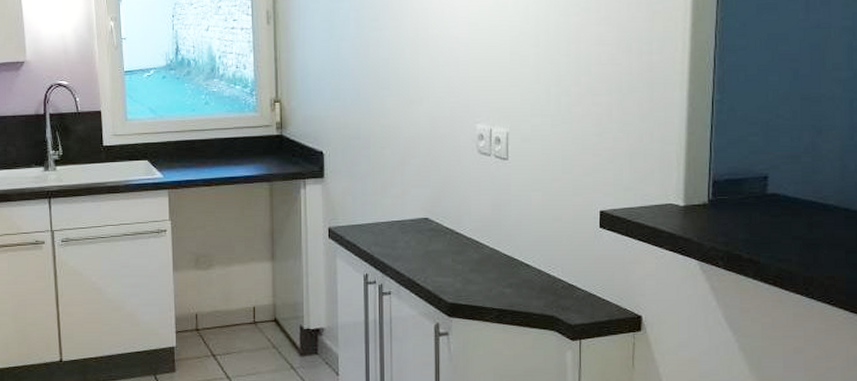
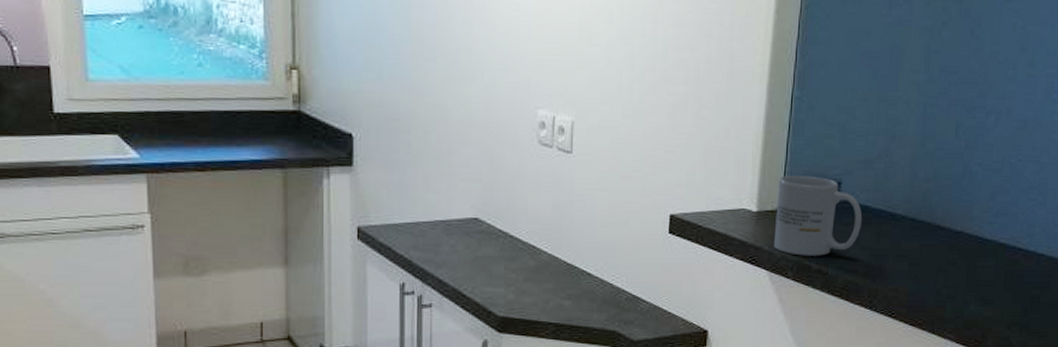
mug: none [702,171,791,246] -> present [773,175,862,256]

